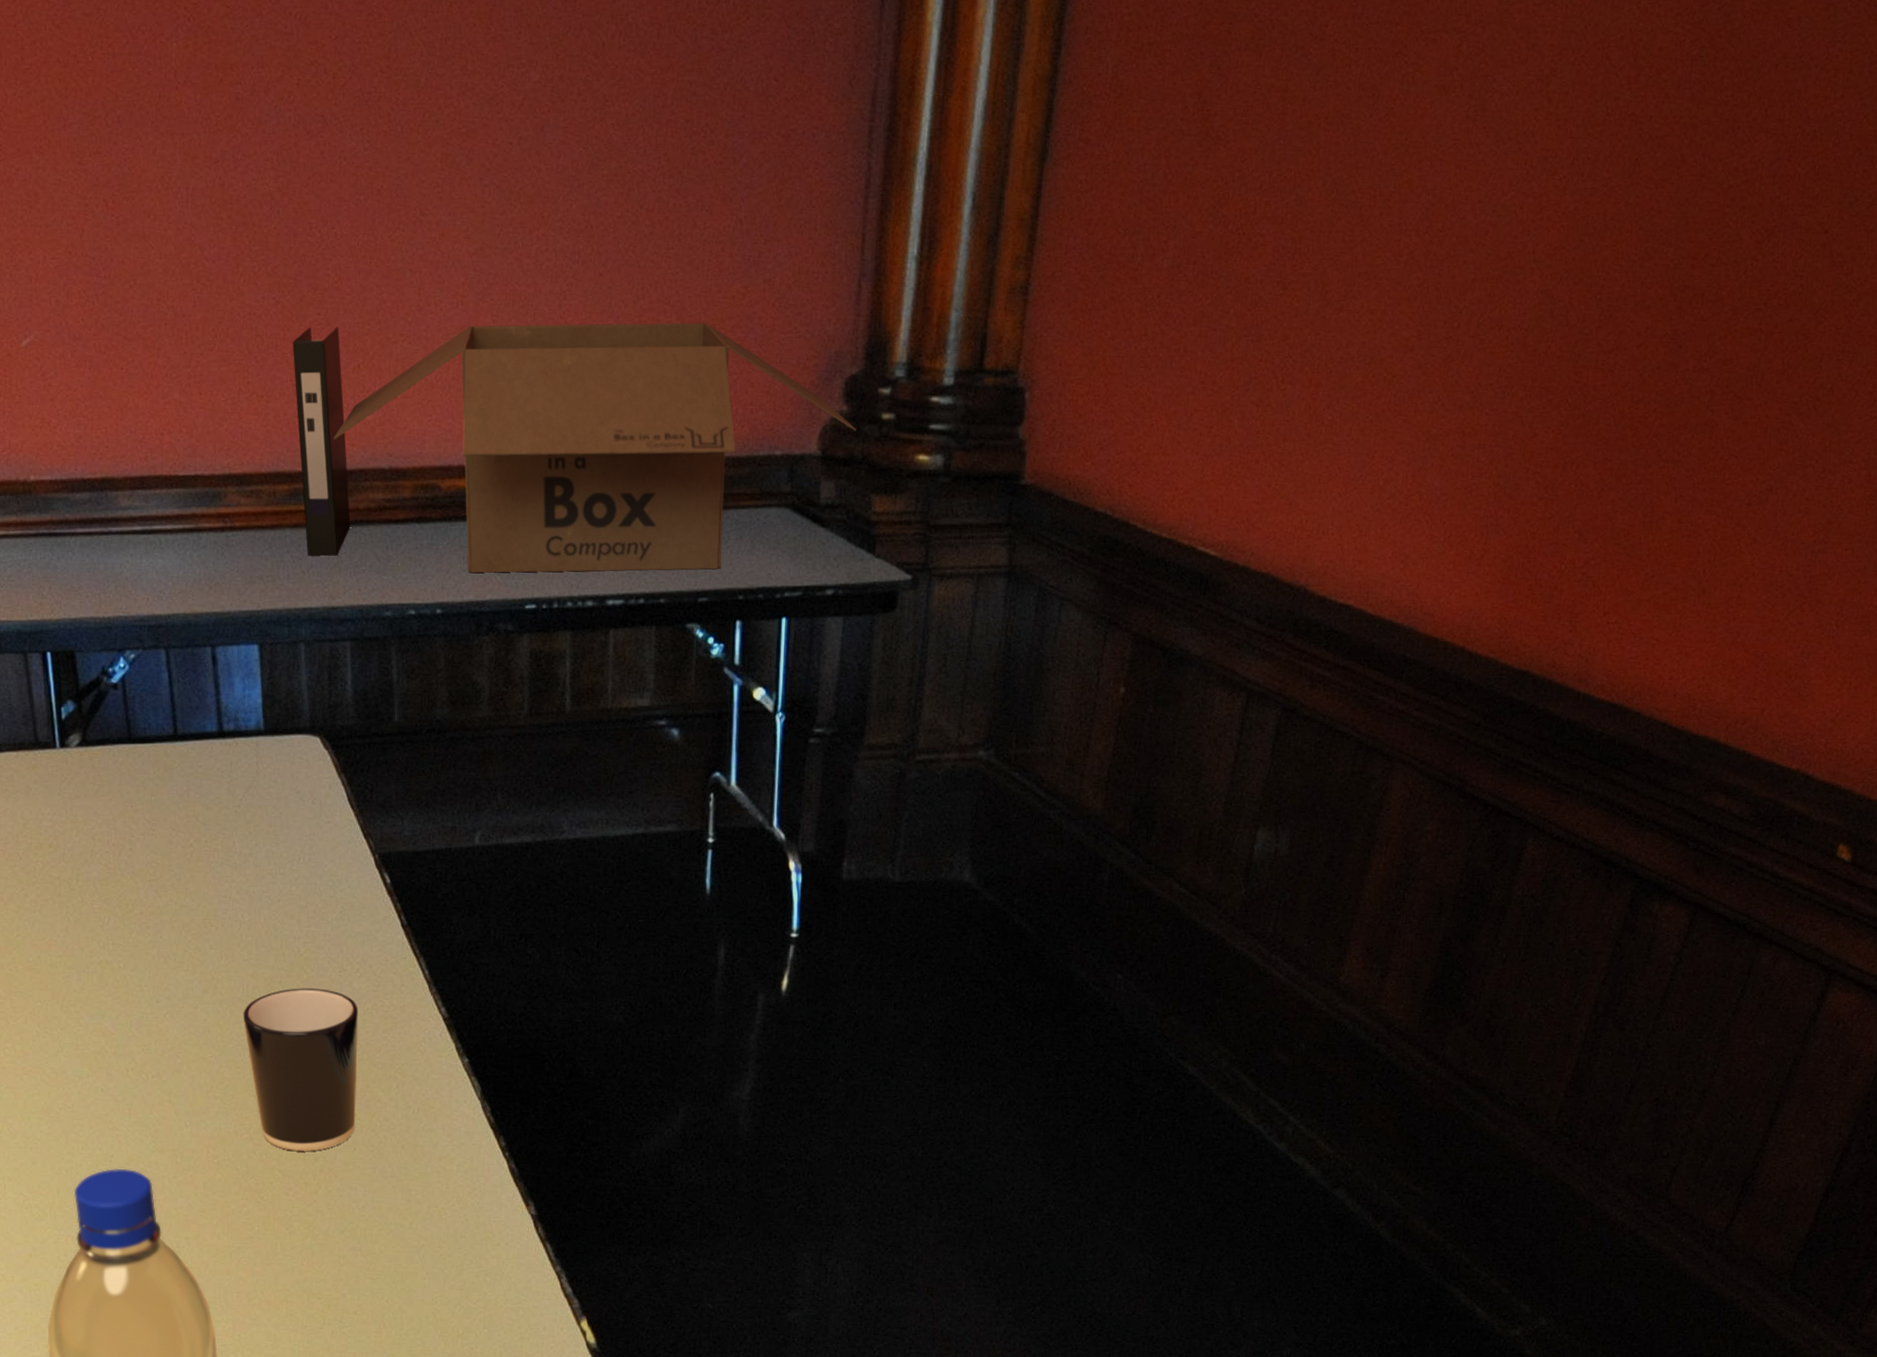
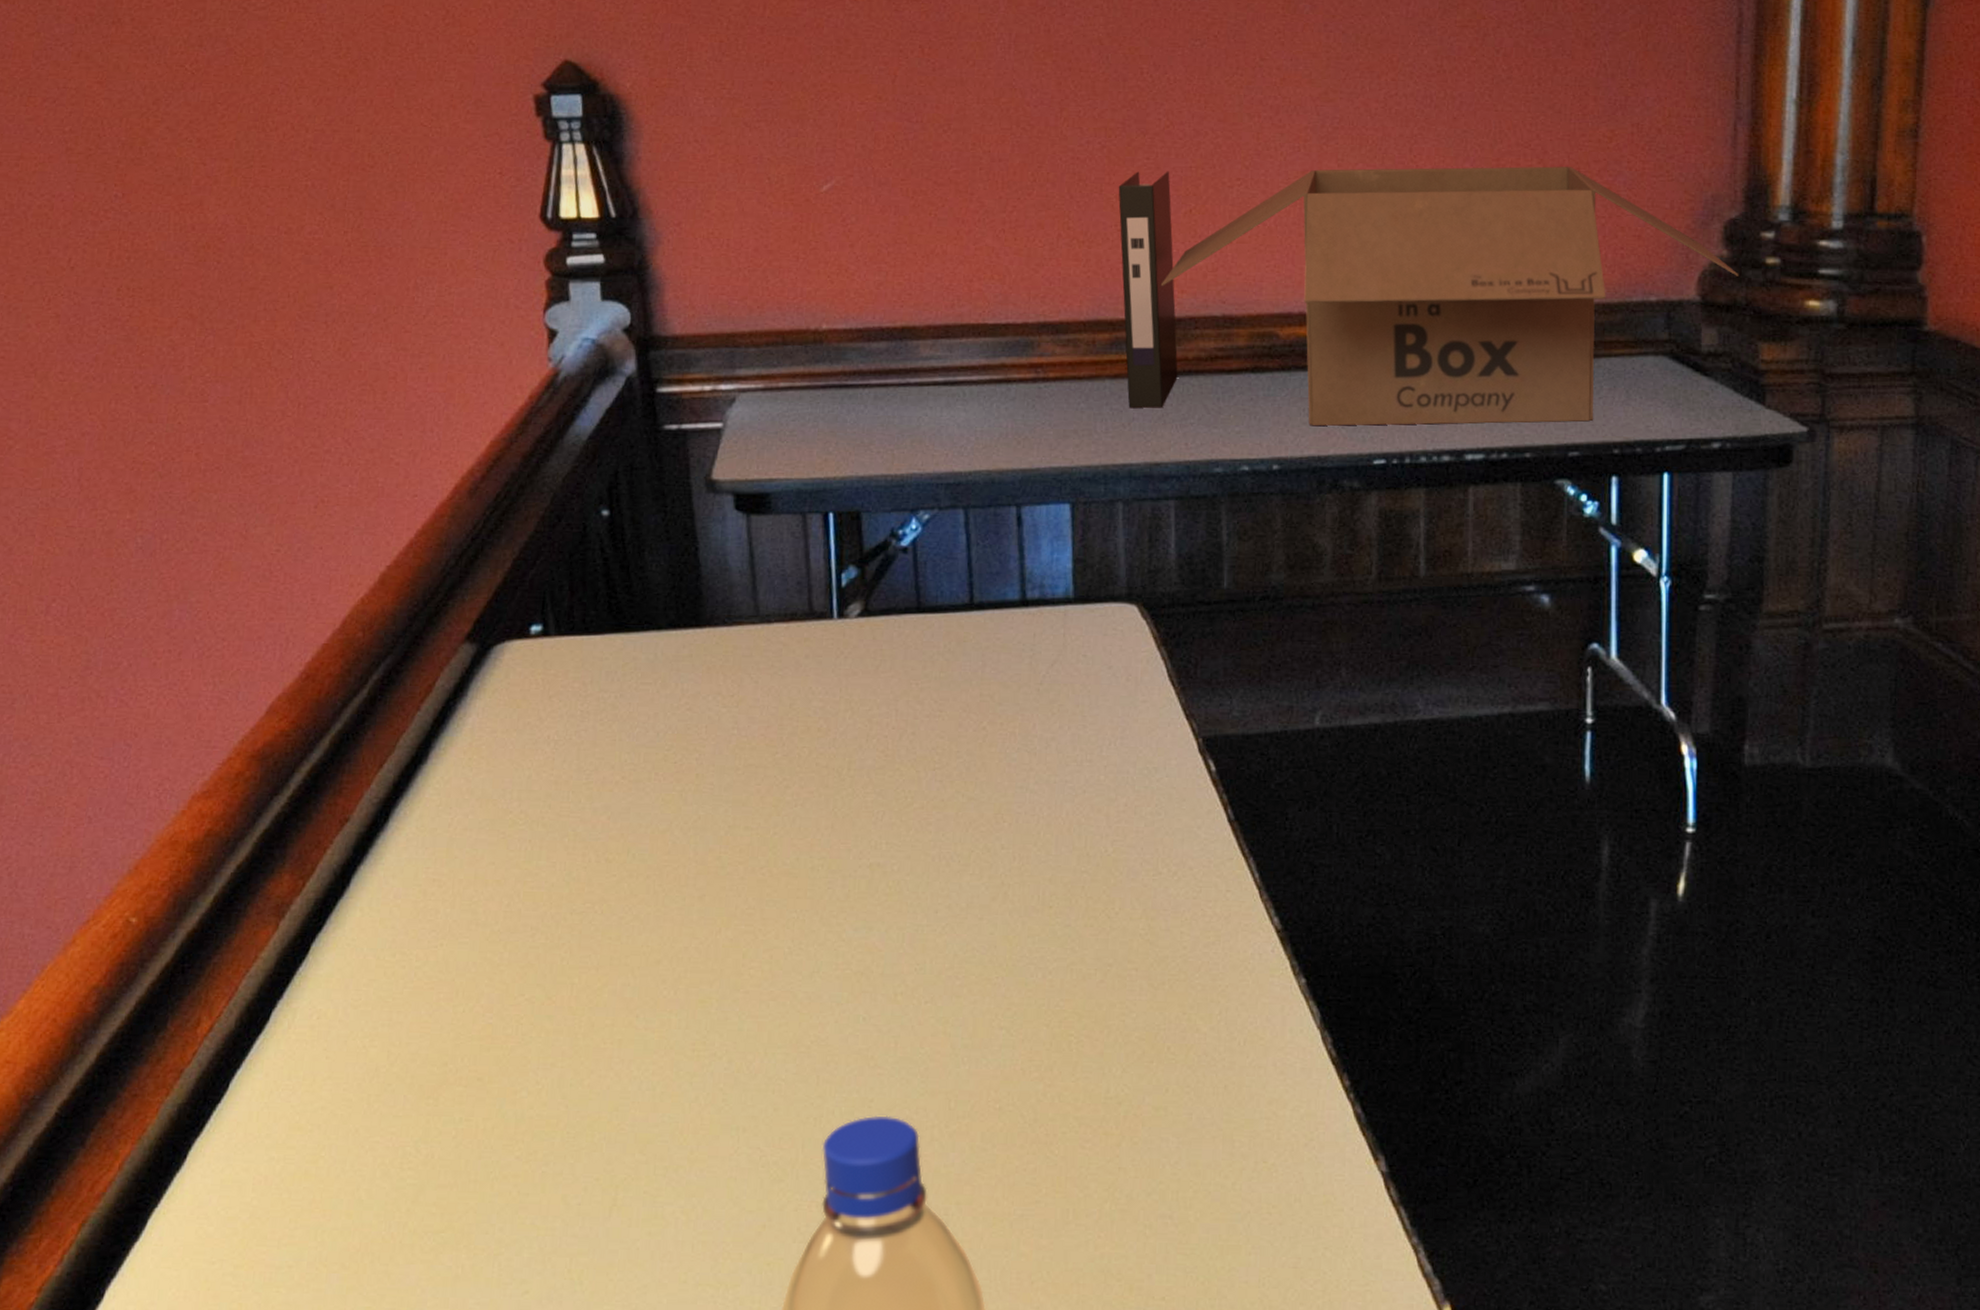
mug: present [243,988,359,1151] -> none [1037,894,1176,1093]

